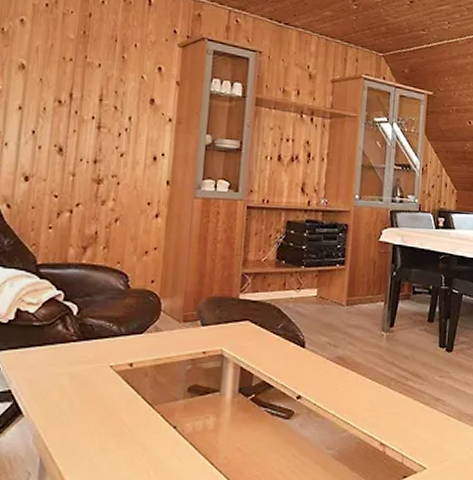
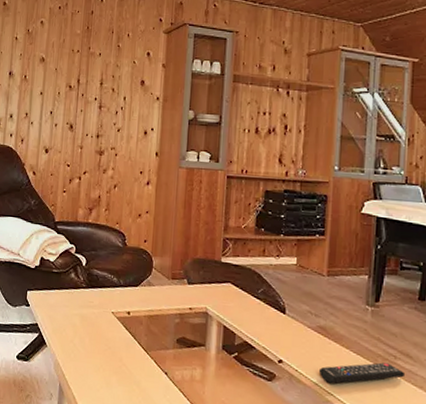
remote control: none [336,385,415,413] -> present [318,362,406,384]

